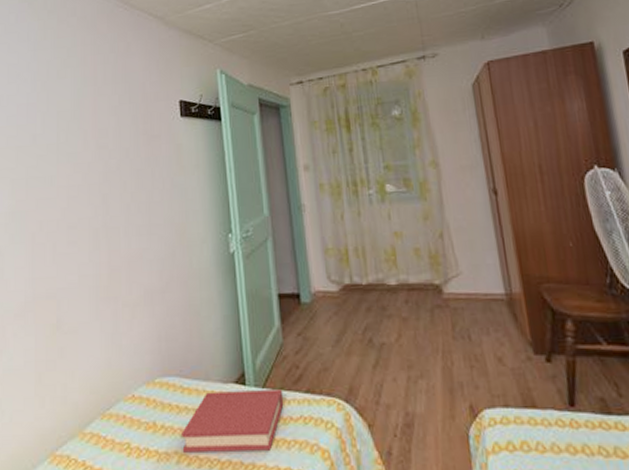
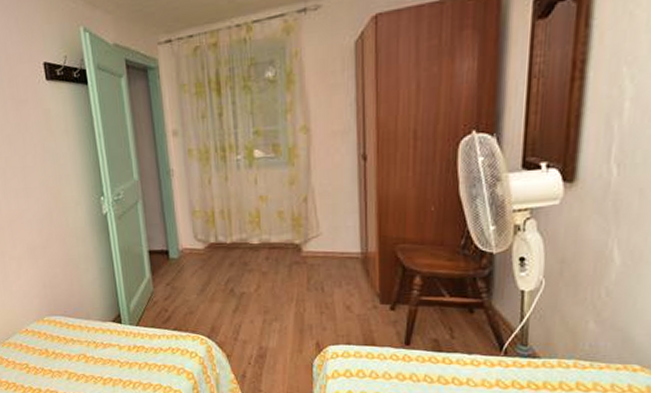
hardback book: present [182,389,284,453] -> none [70,327,155,372]

